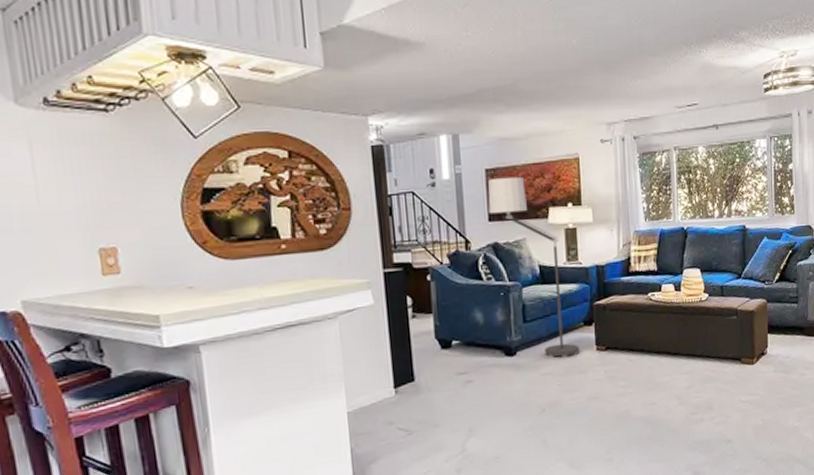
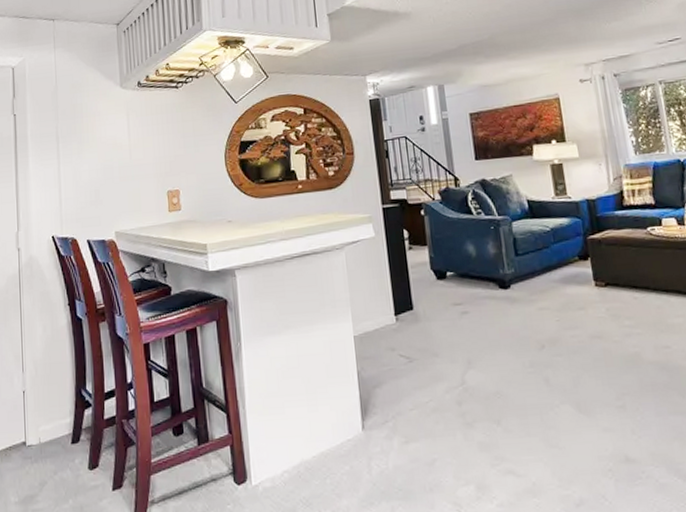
floor lamp: present [487,176,581,360] -> none [472,118,578,294]

